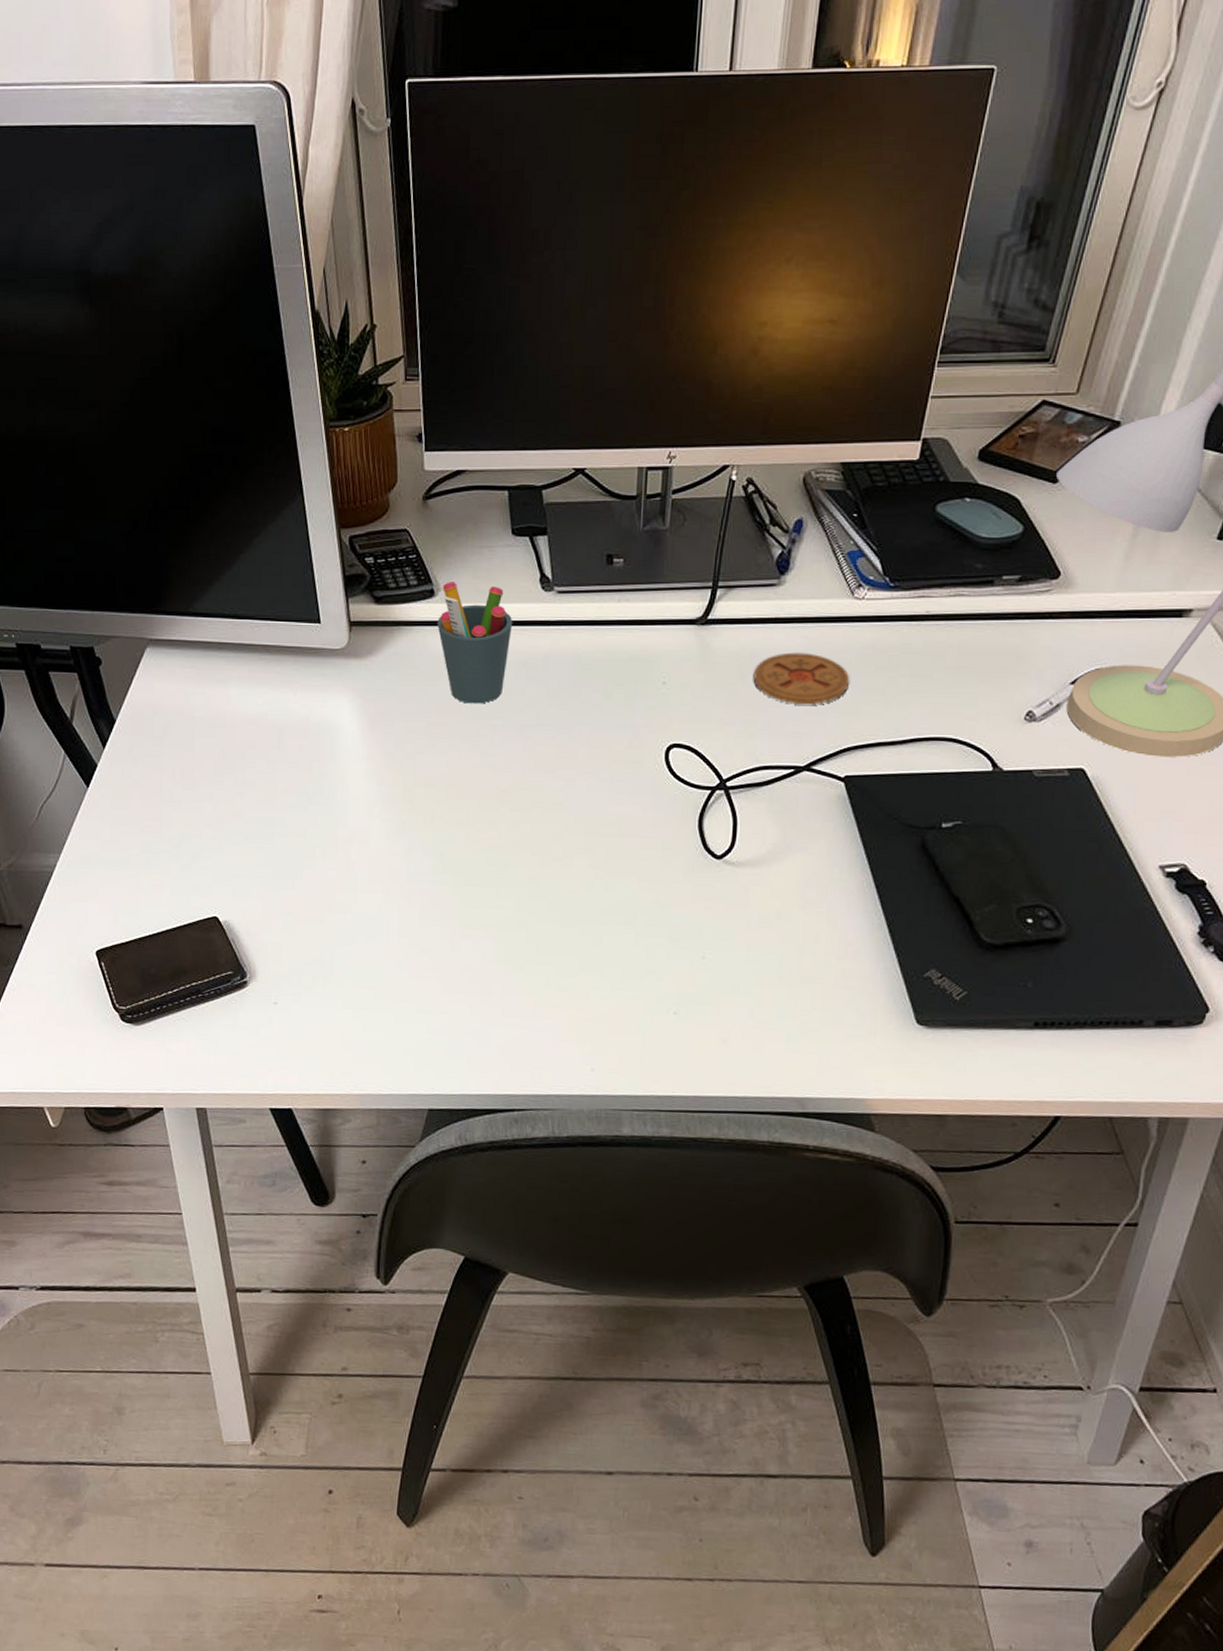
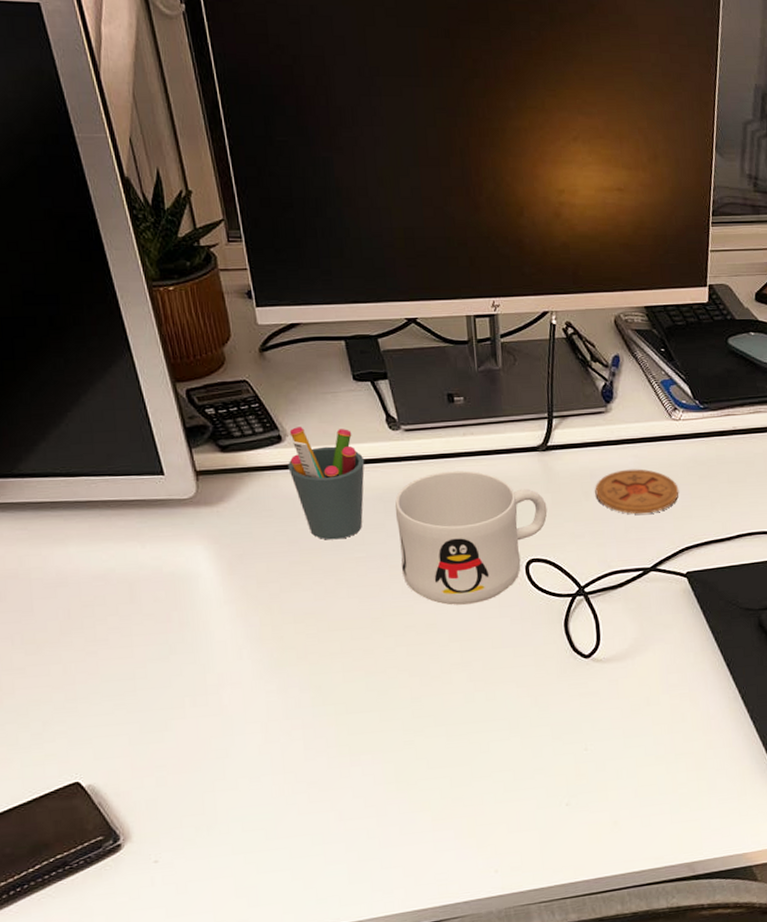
mug: none [537,640,698,786] -> present [394,470,548,606]

